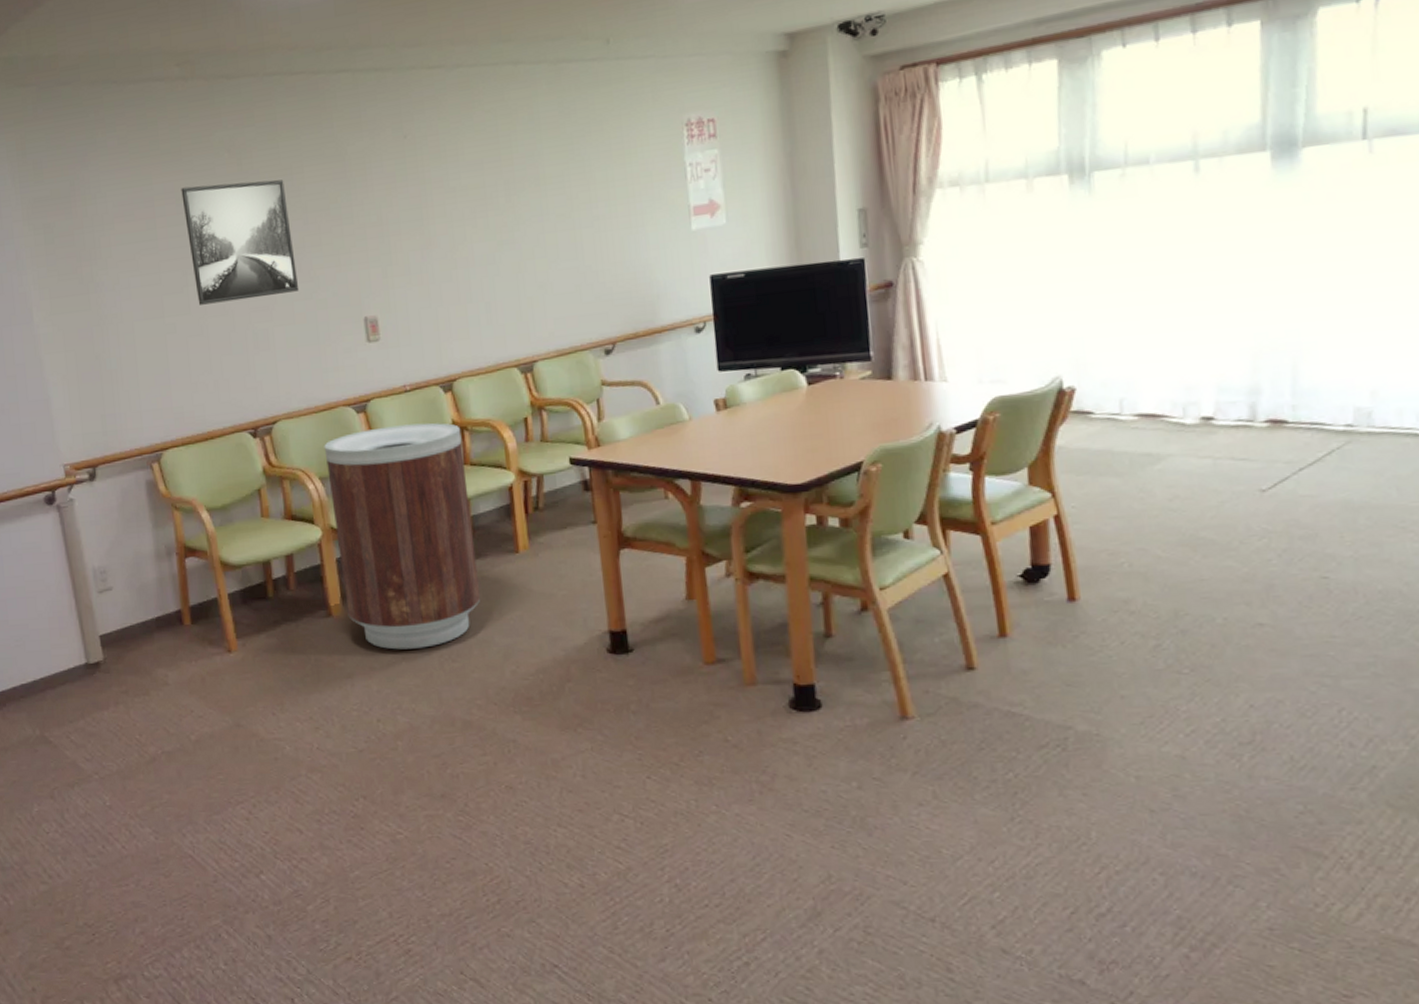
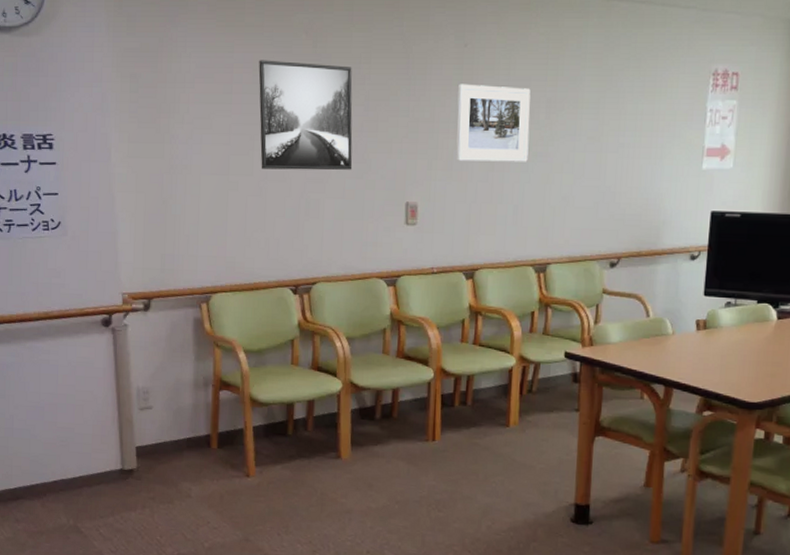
trash can: present [324,422,481,650] -> none [354,301,476,497]
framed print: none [403,172,494,263] -> present [456,84,531,162]

